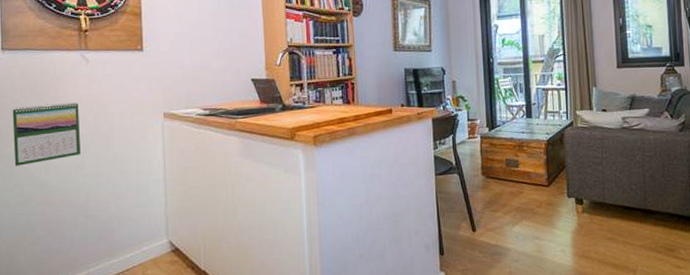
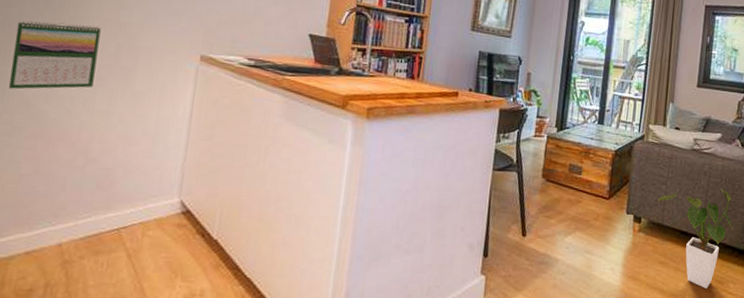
house plant: none [596,161,675,258] -> present [658,189,733,289]

